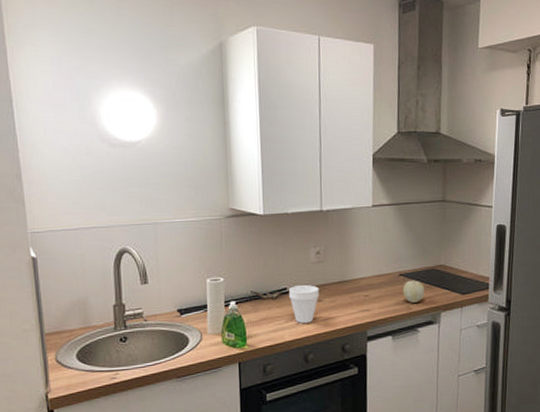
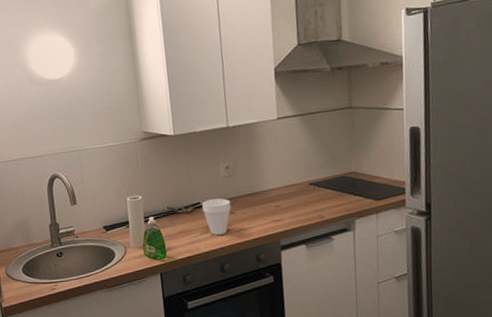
fruit: present [402,280,425,303] -> none [313,188,337,211]

